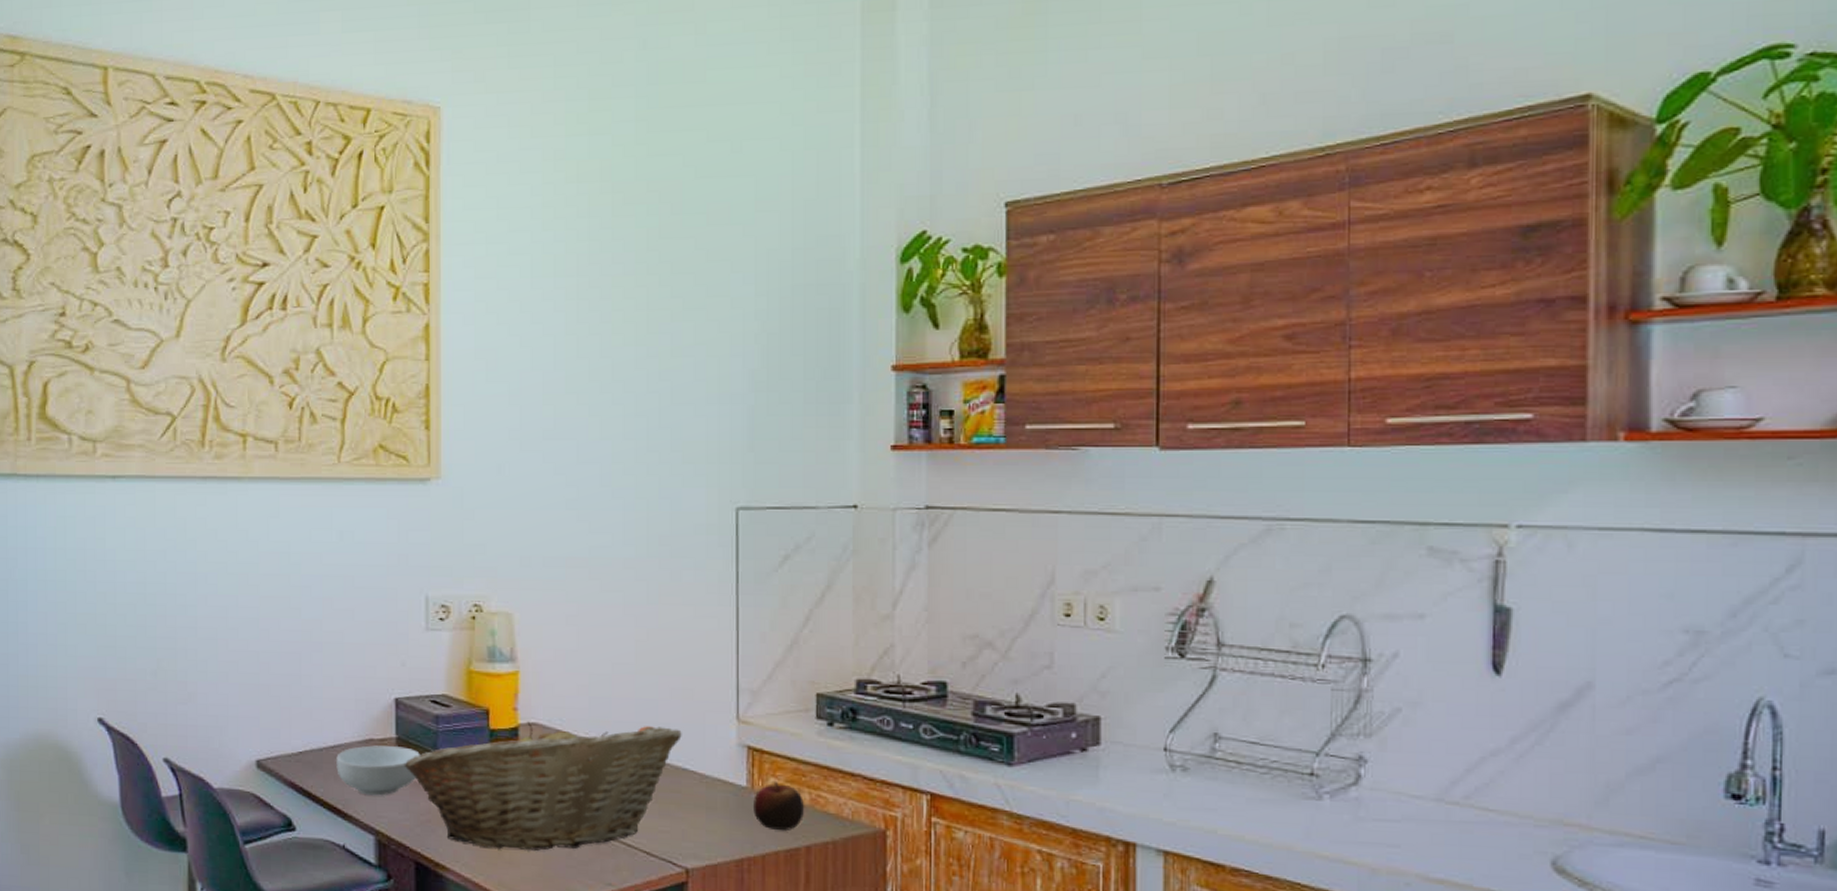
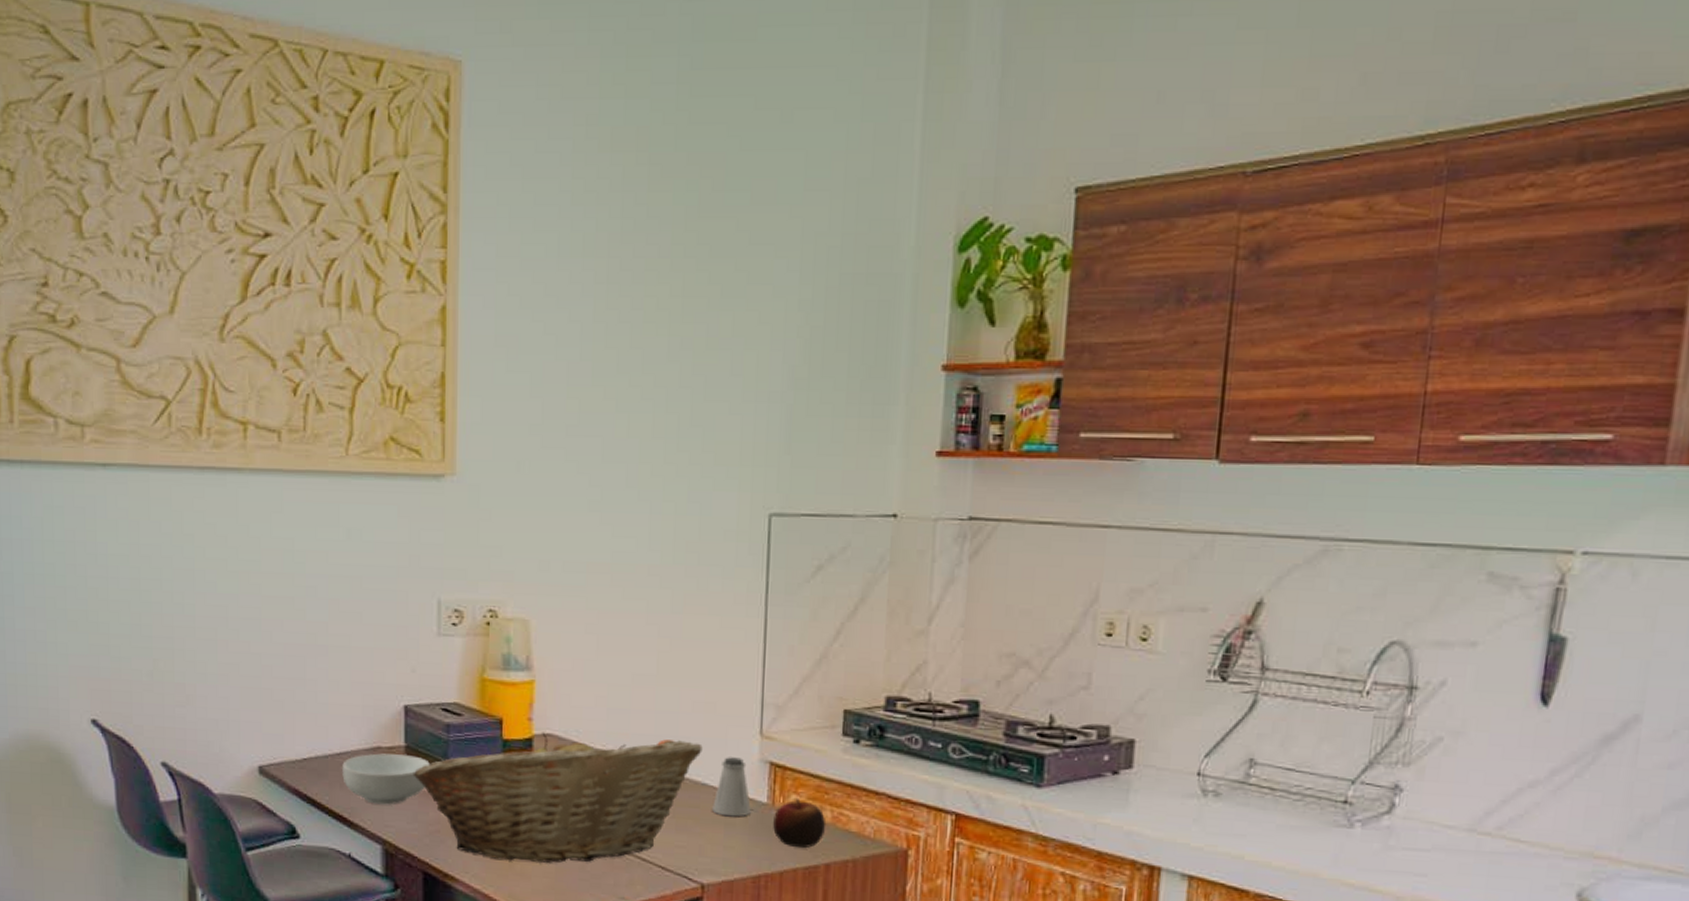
saltshaker: none [694,742,731,801] -> present [712,757,751,817]

